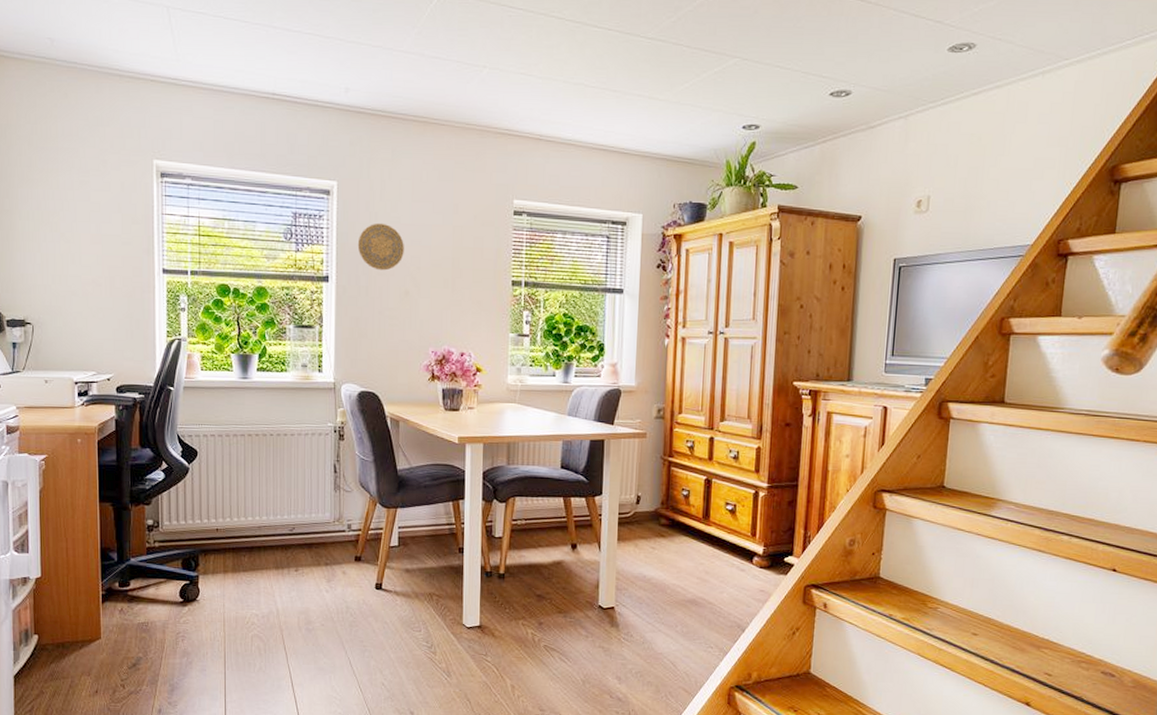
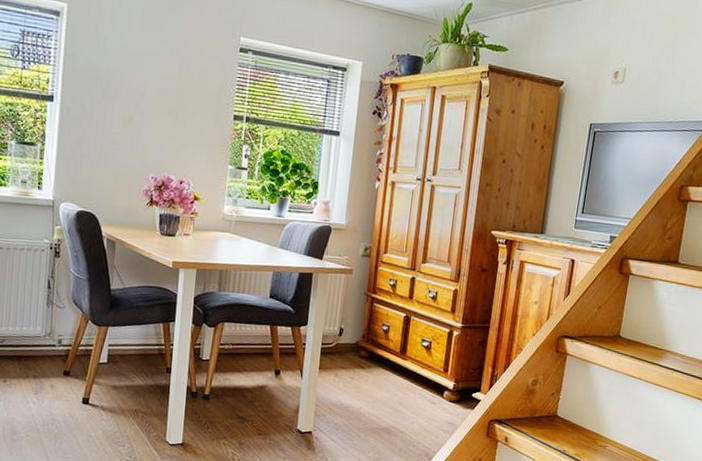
decorative plate: present [357,222,404,271] -> none [84,47,131,95]

